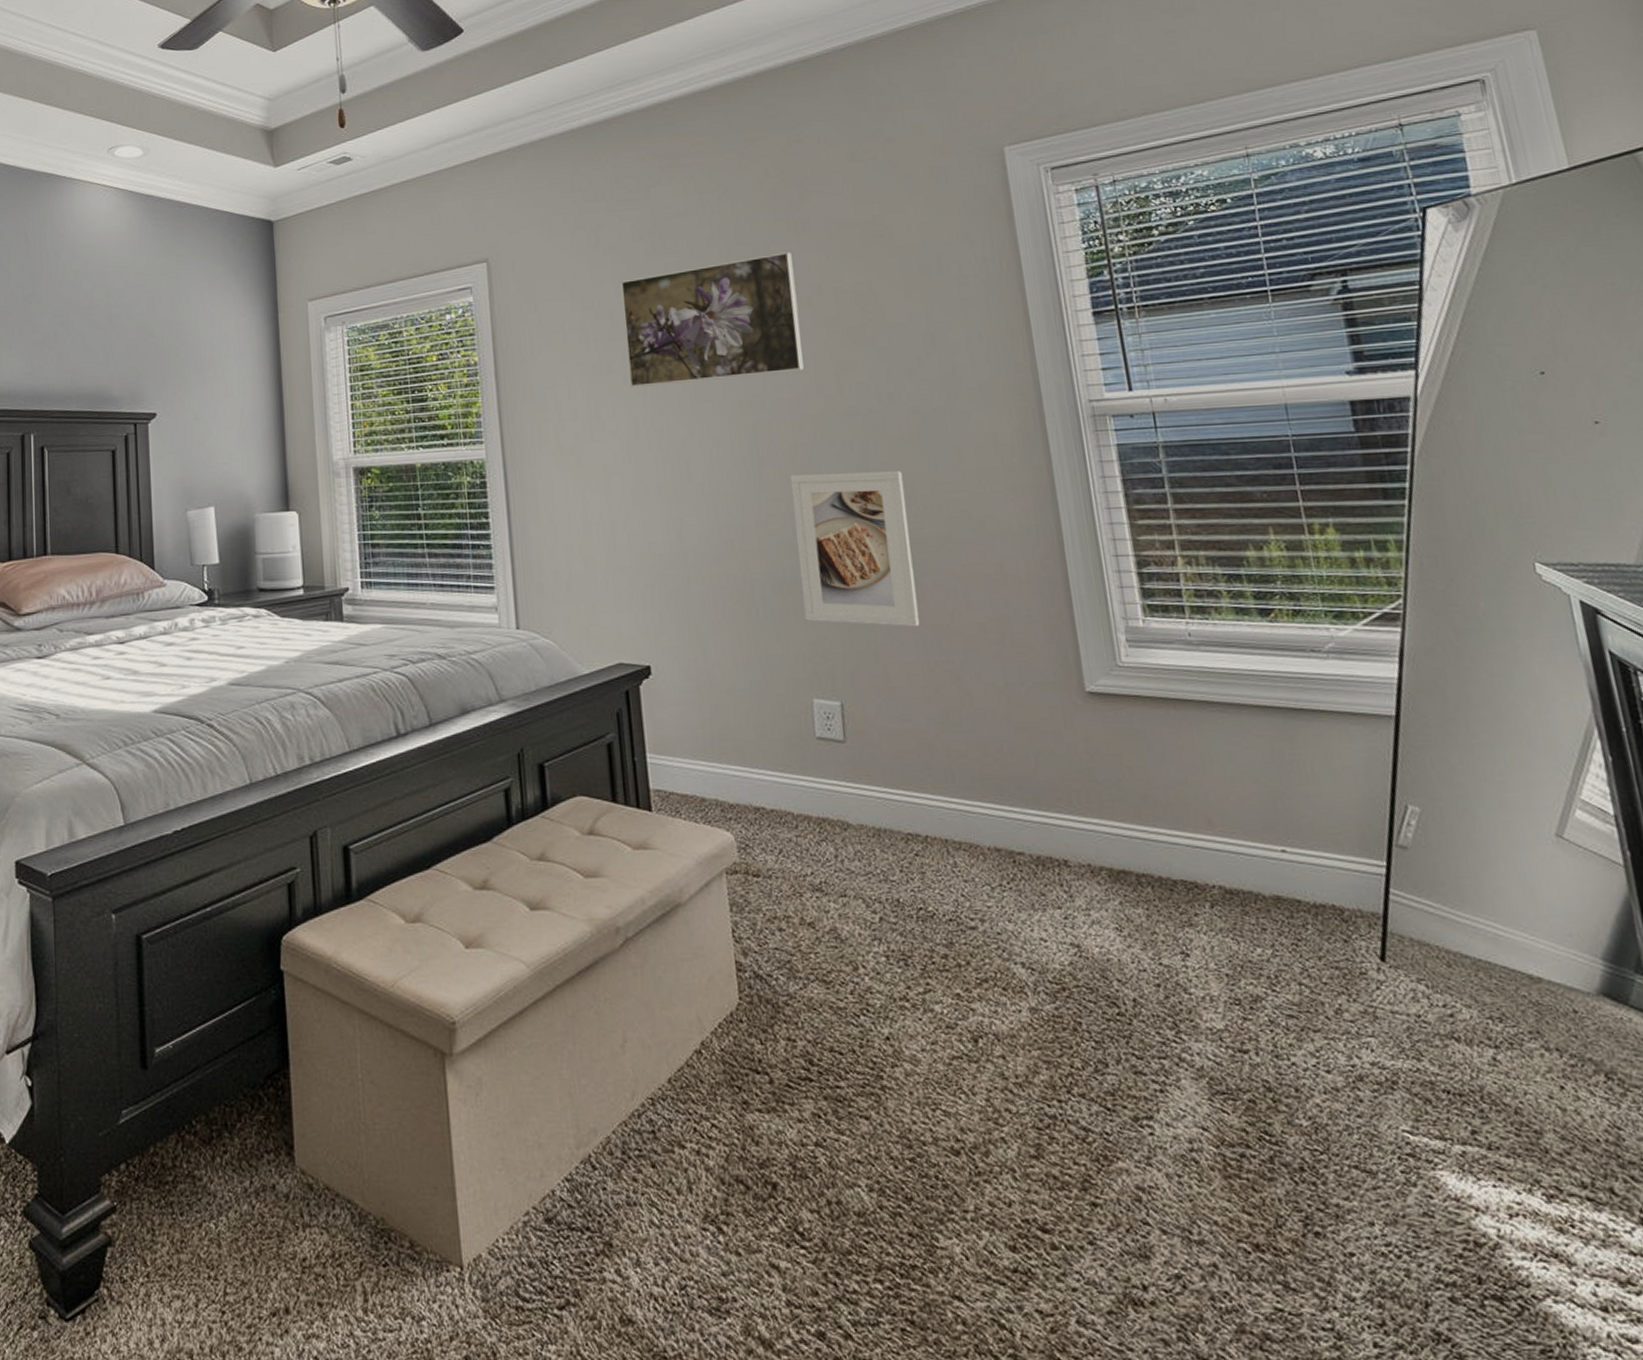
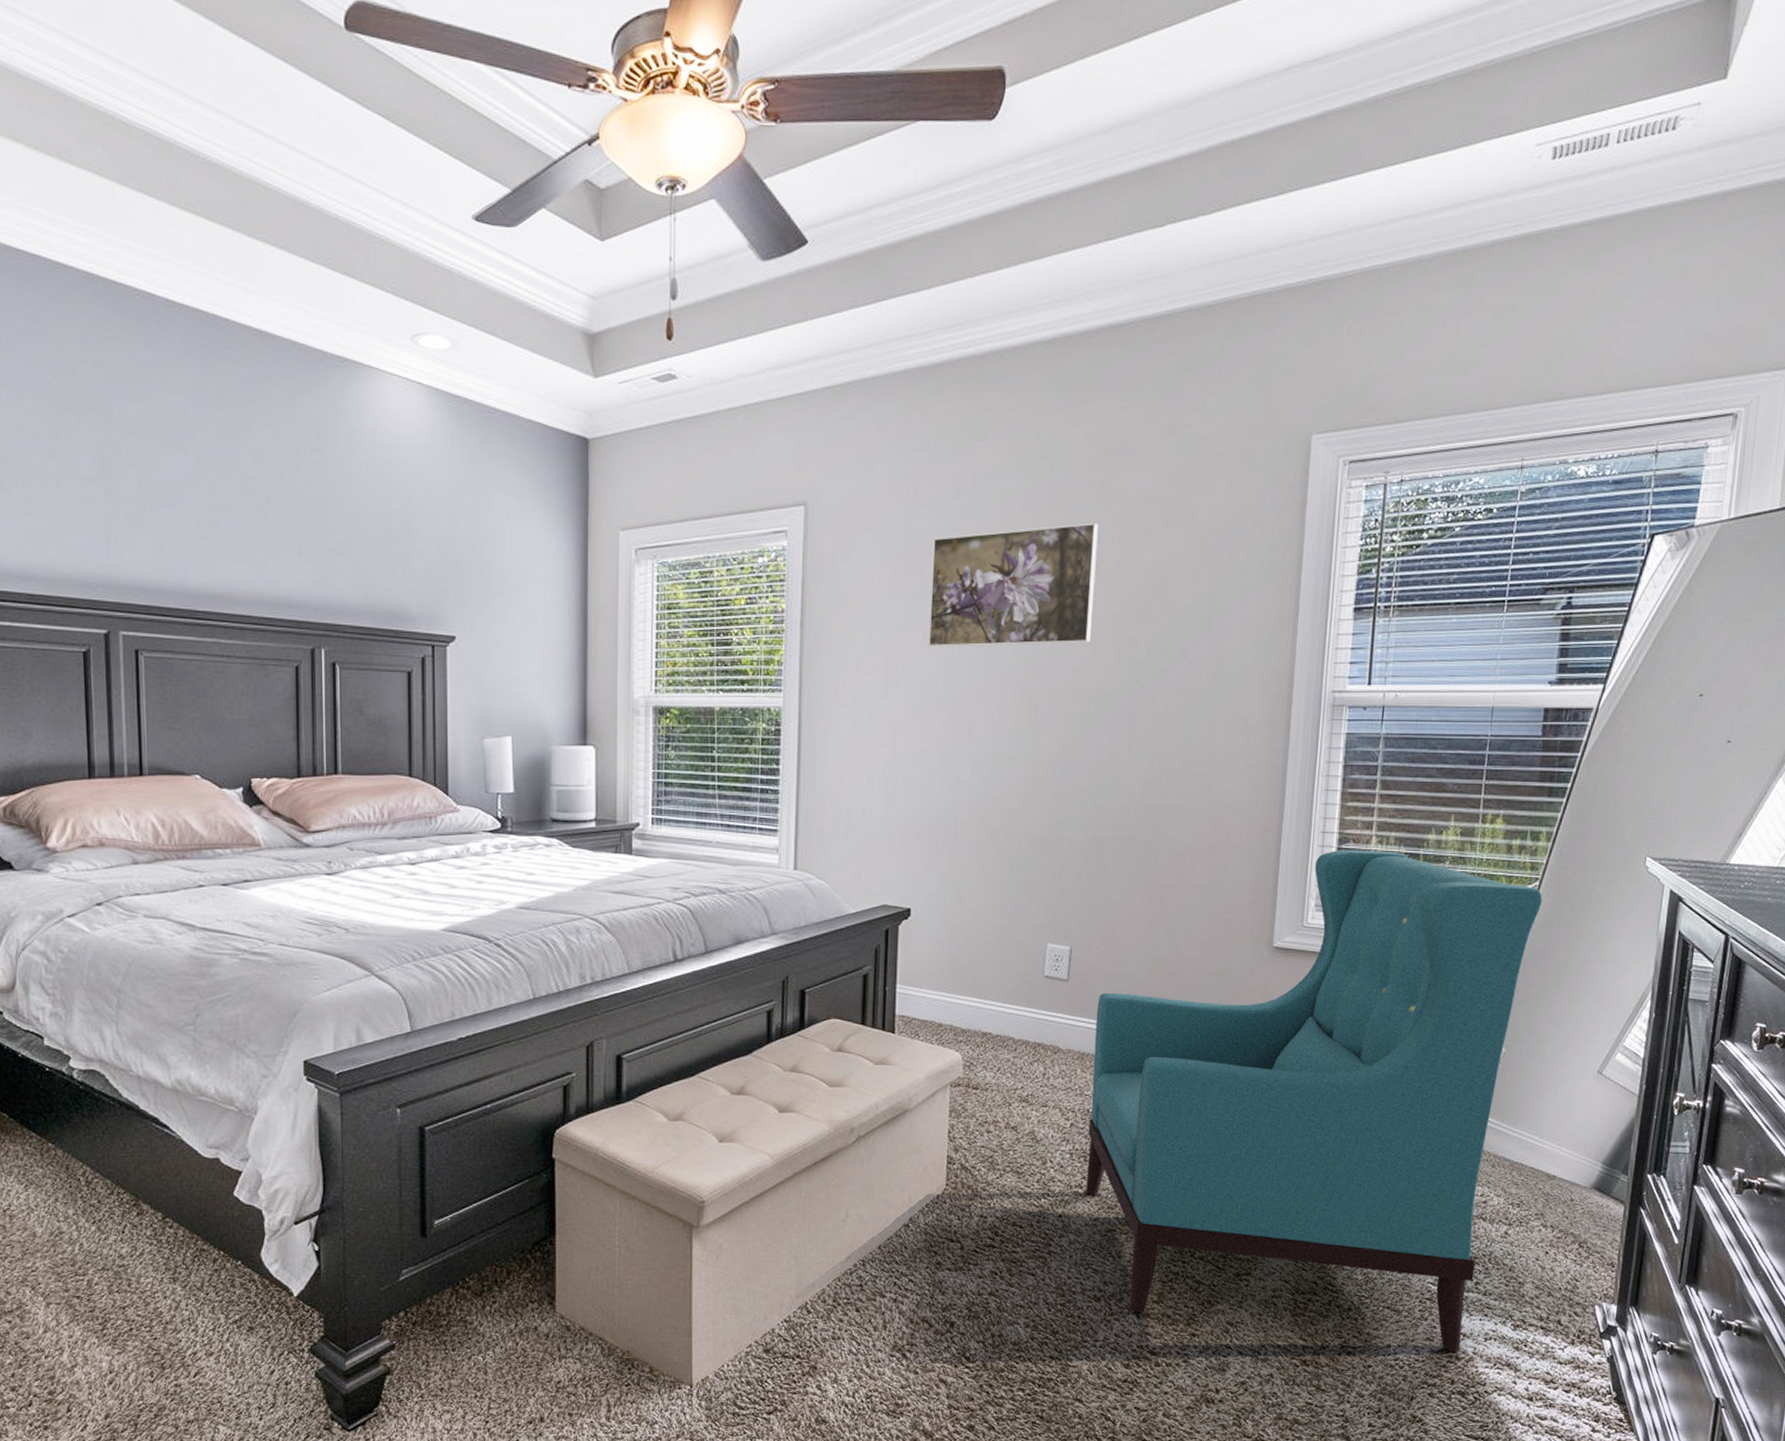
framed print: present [790,471,920,627] -> none [1052,742,1159,885]
armchair: none [885,572,1478,1235] -> present [1086,849,1543,1352]

